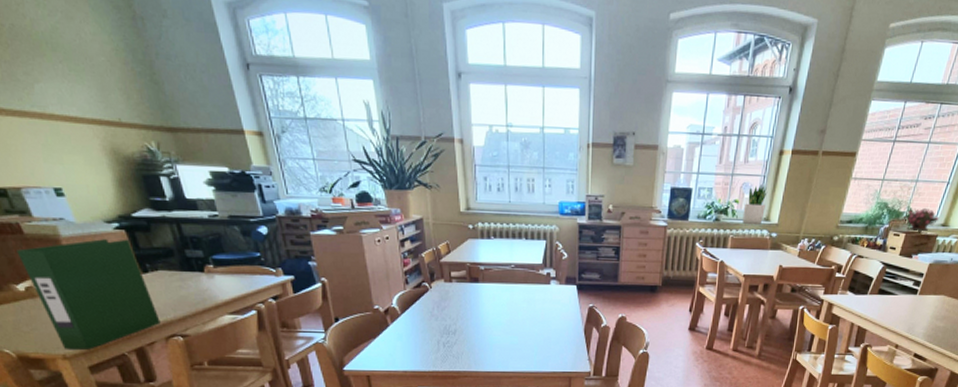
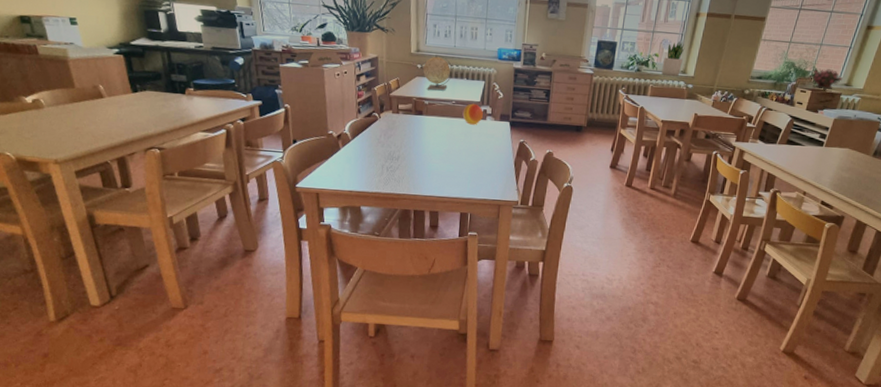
binder: present [16,238,161,350] -> none [30,61,142,156]
globe: none [476,211,509,255] -> present [423,54,453,91]
ball: none [523,266,546,291] -> present [462,103,483,125]

